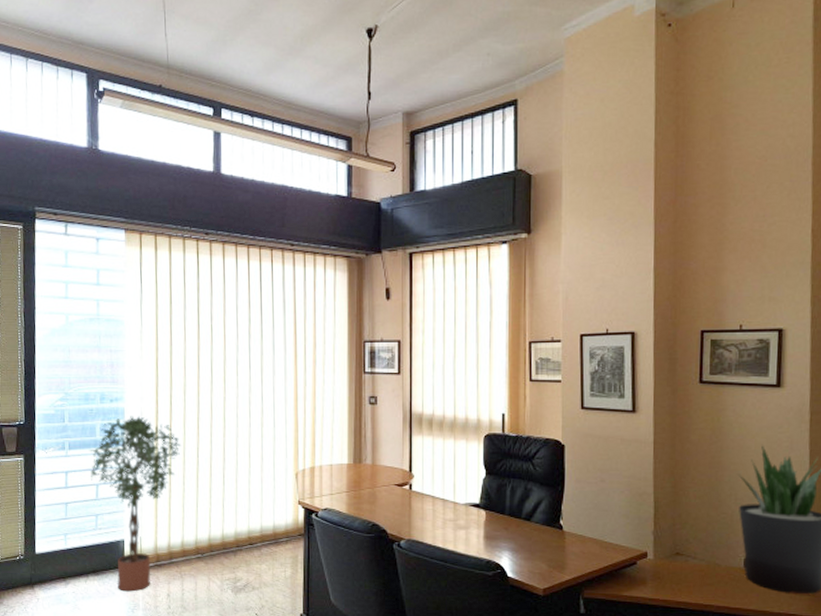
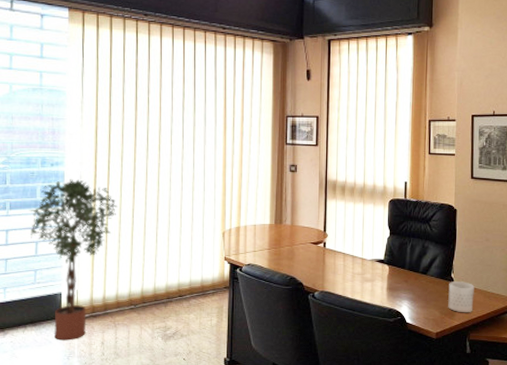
mug: none [555,529,588,566] -> present [447,281,474,313]

